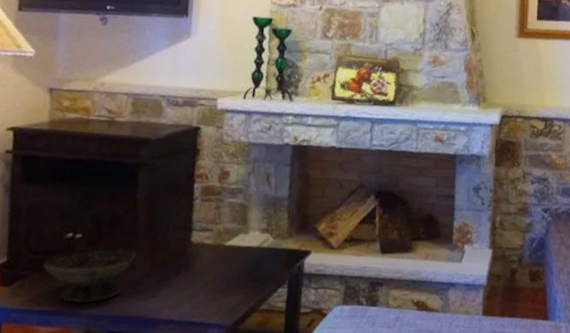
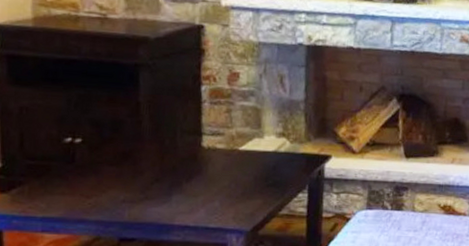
decorative bowl: present [43,245,137,303] -> none [42,150,144,210]

